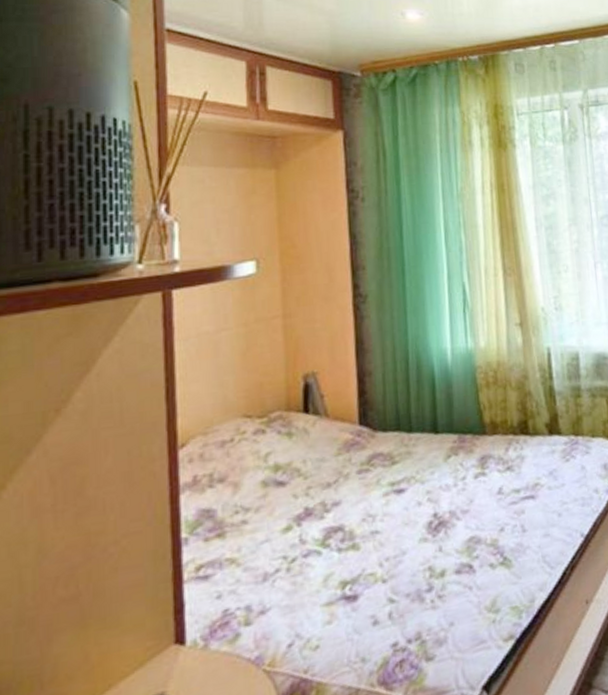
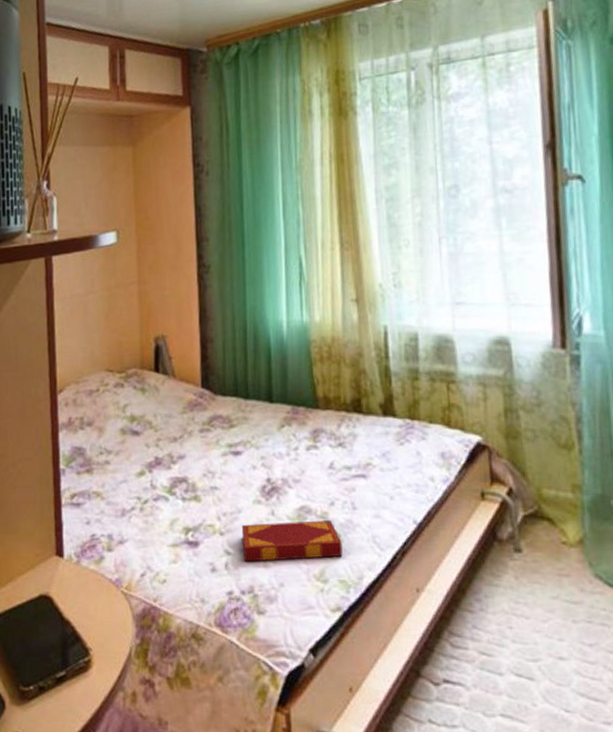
hardback book: none [406,547,514,607] -> present [241,520,343,562]

